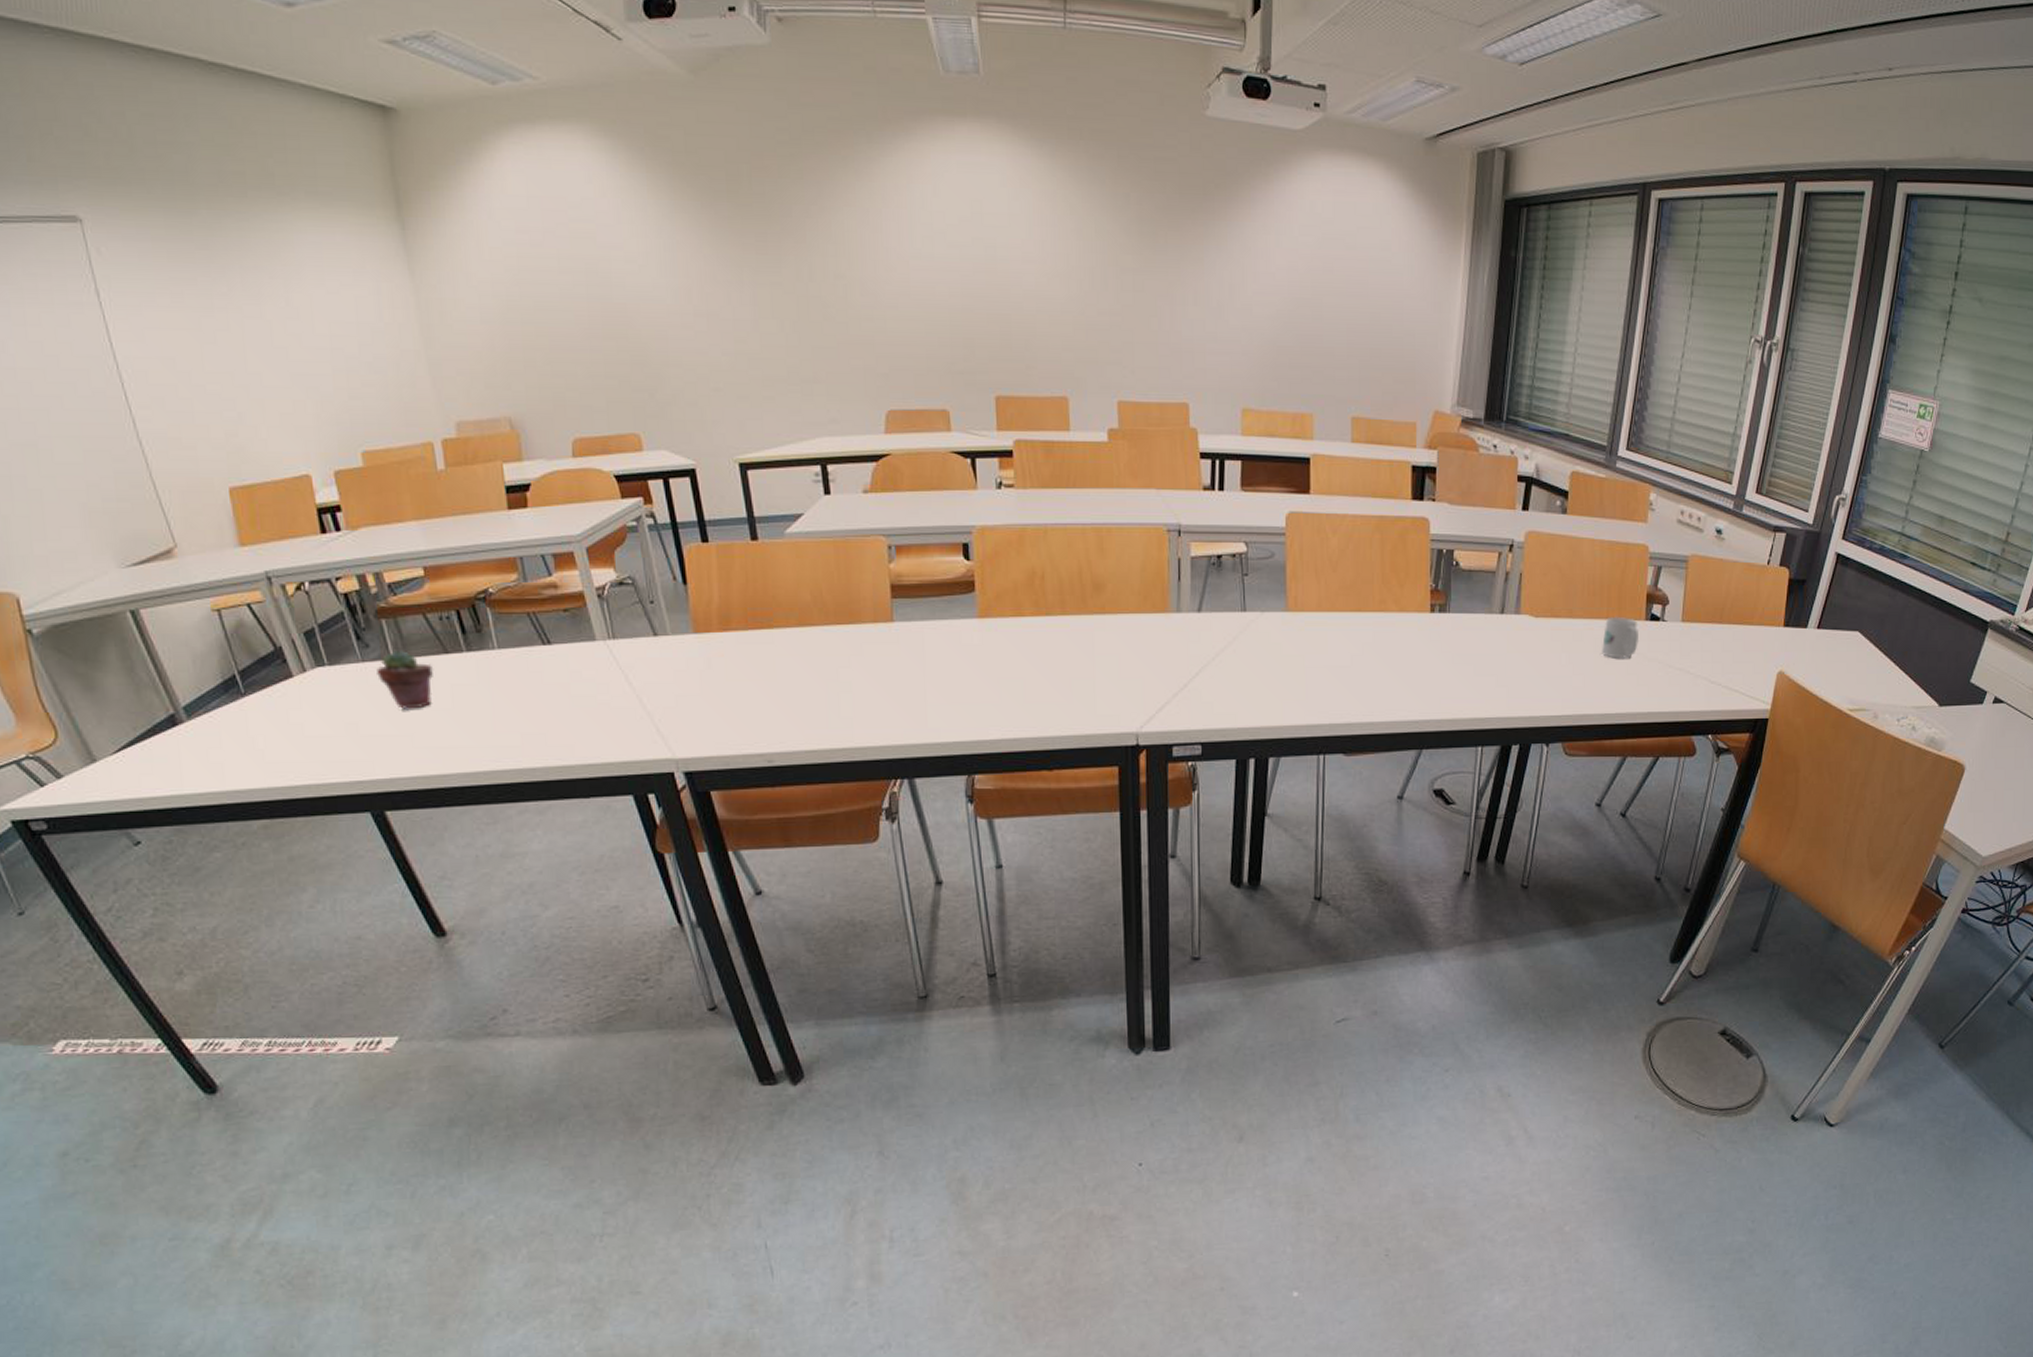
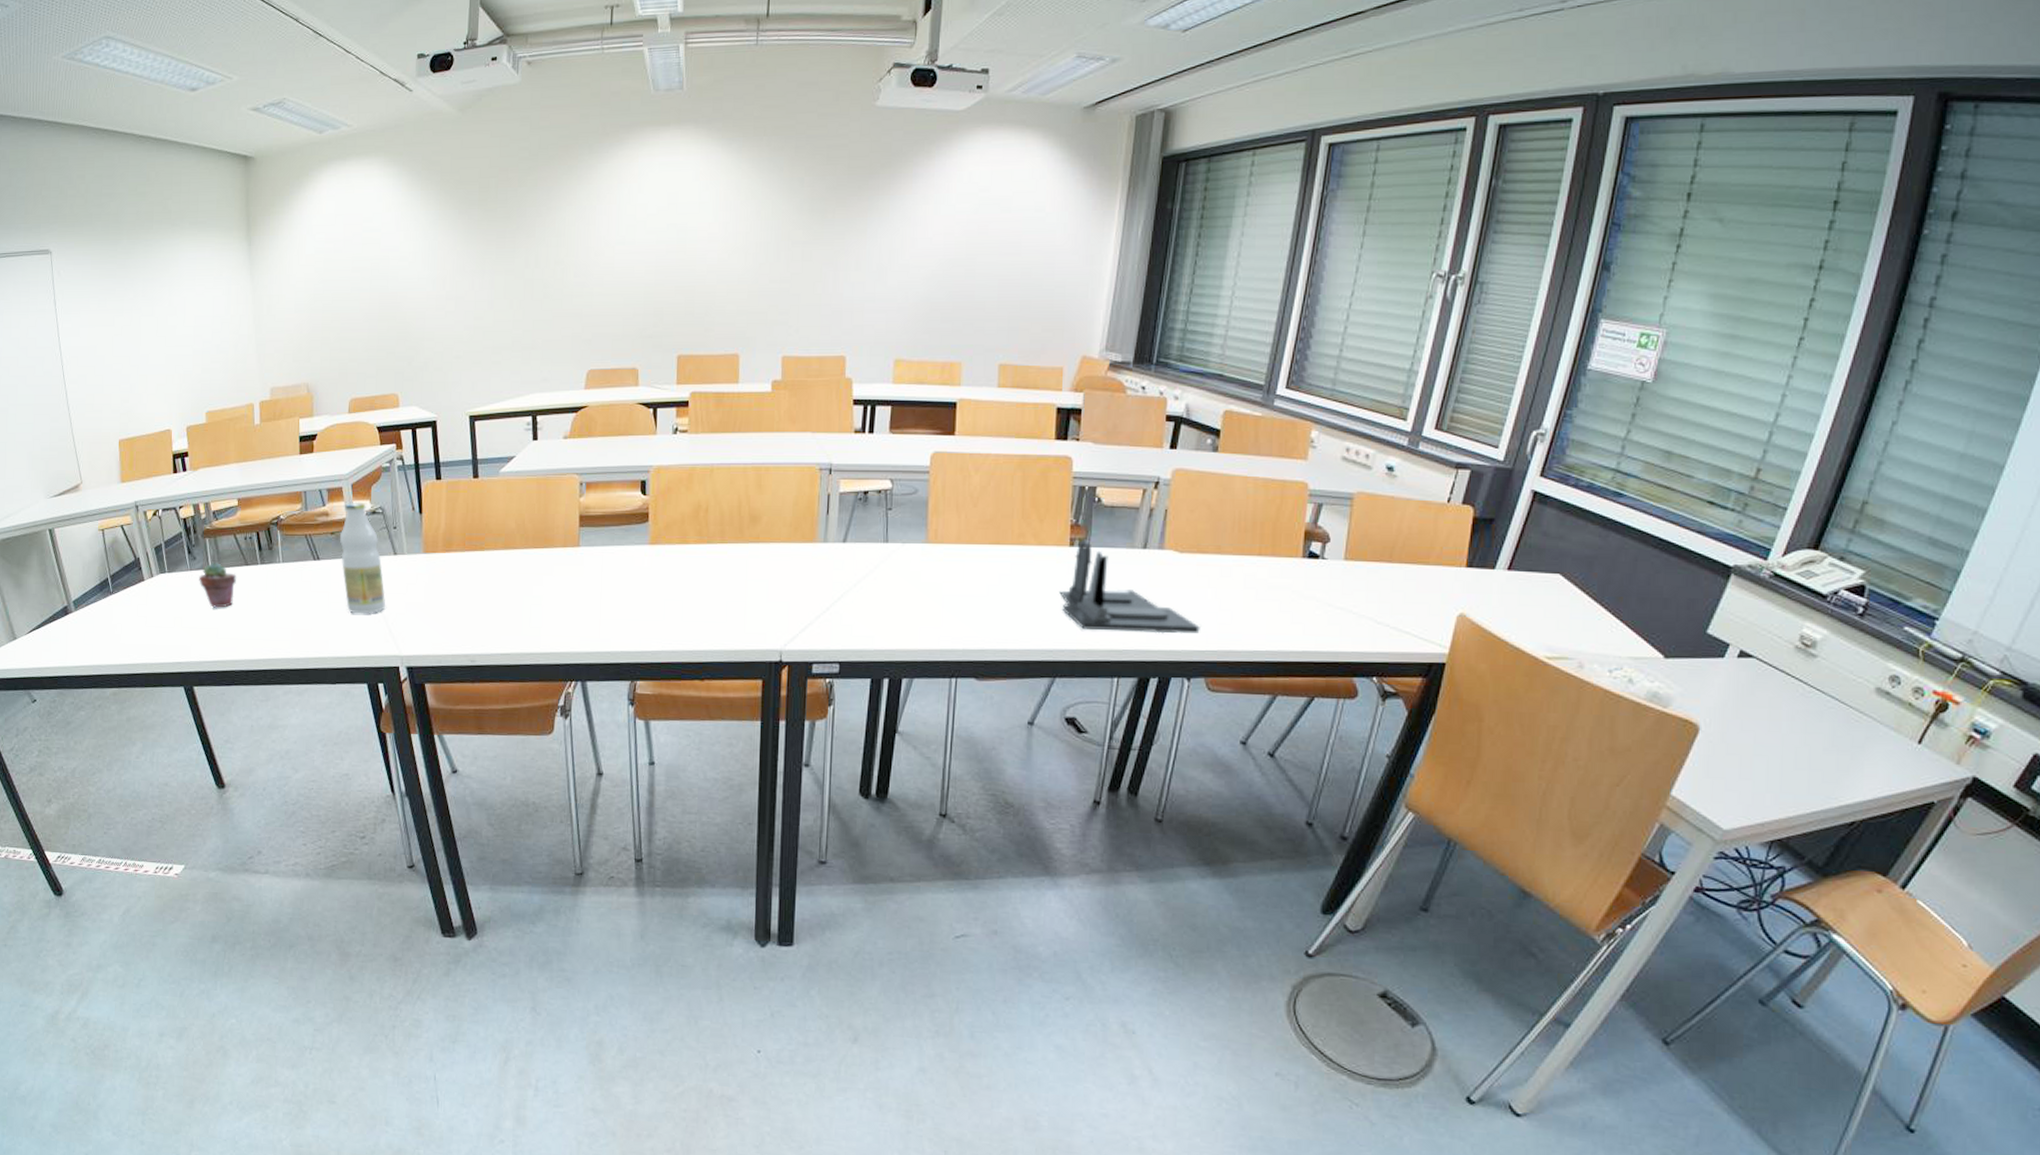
bottle: none [575,570,648,710] -> present [339,502,385,614]
desk organizer: none [1422,605,1556,700] -> present [1059,539,1200,634]
mug: present [1601,616,1640,658] -> none [1251,553,1295,596]

